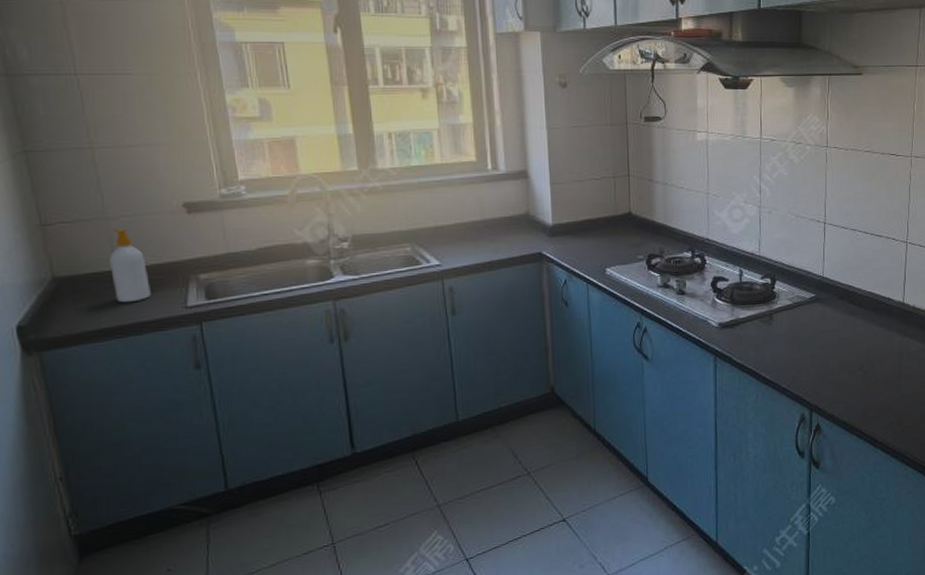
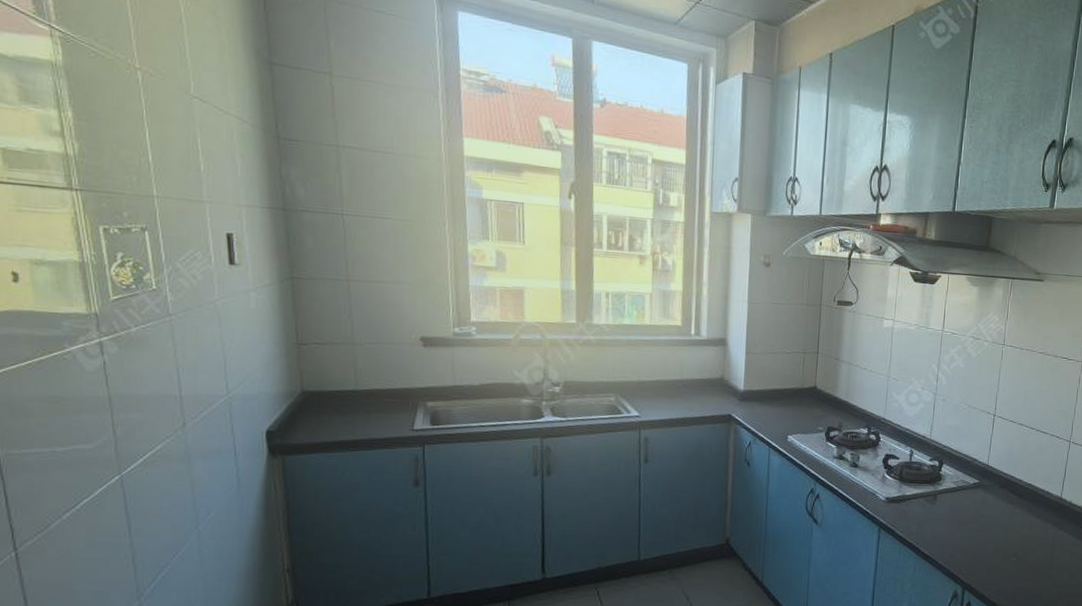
soap bottle: present [109,228,151,303] -> none [352,354,384,421]

